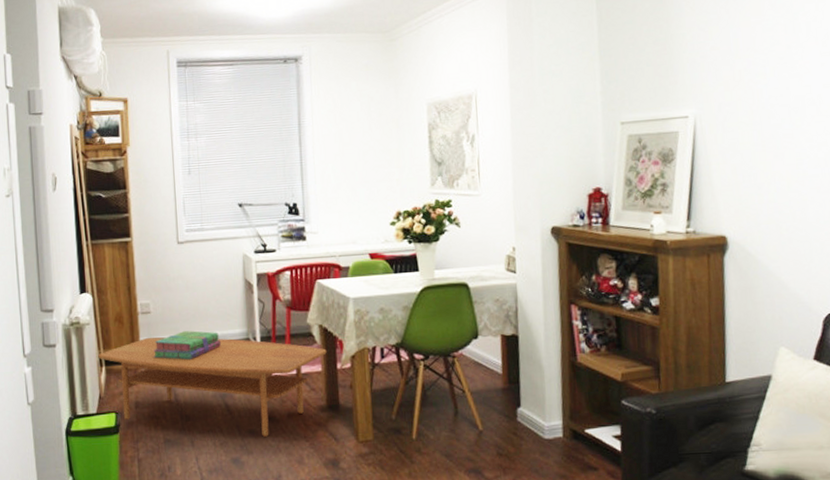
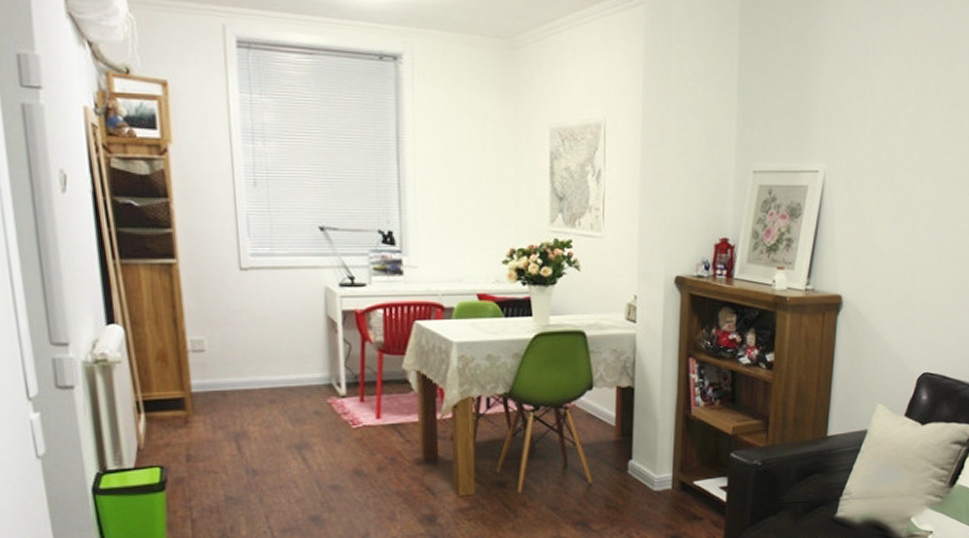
coffee table: present [98,337,327,437] -> none [134,379,425,492]
stack of books: present [154,331,221,360] -> none [209,373,296,407]

